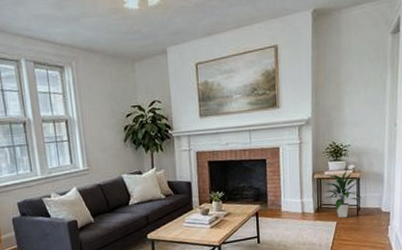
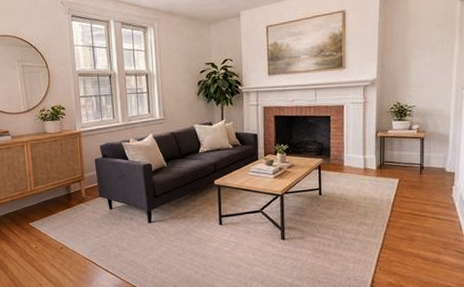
indoor plant: present [324,169,362,218] -> none [387,129,426,176]

